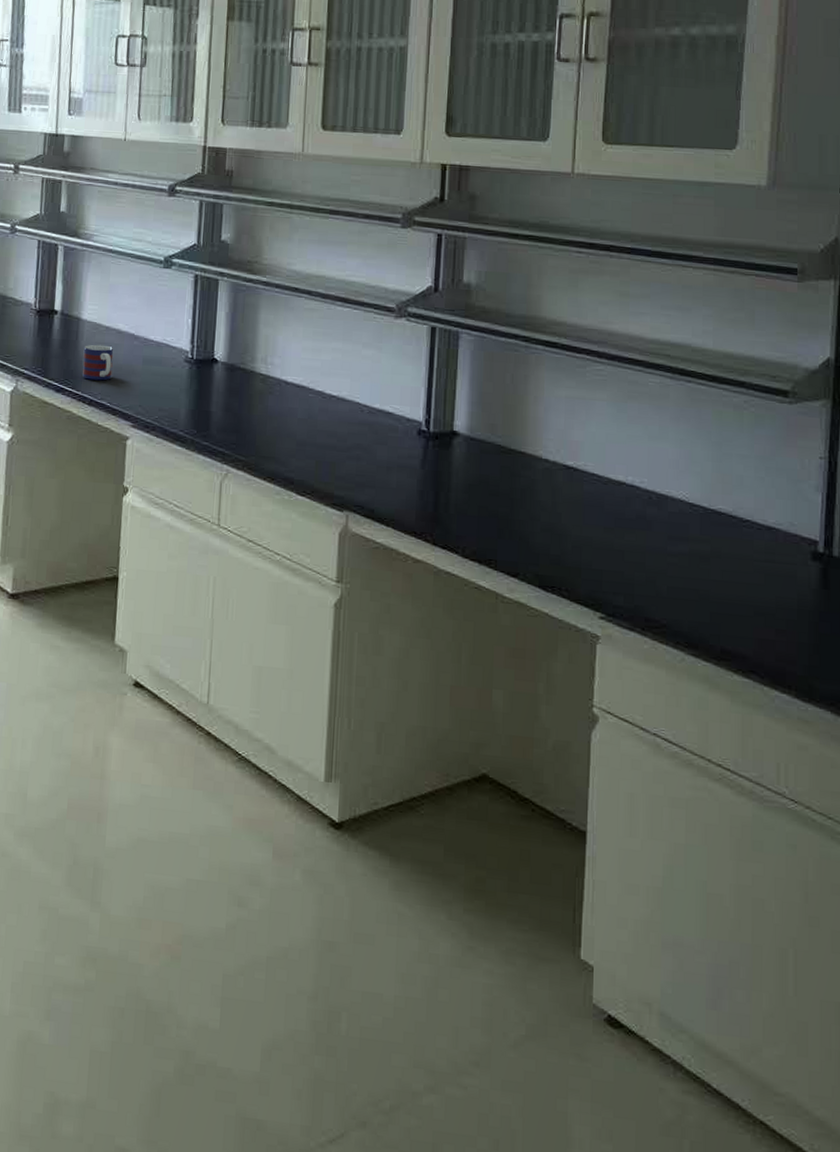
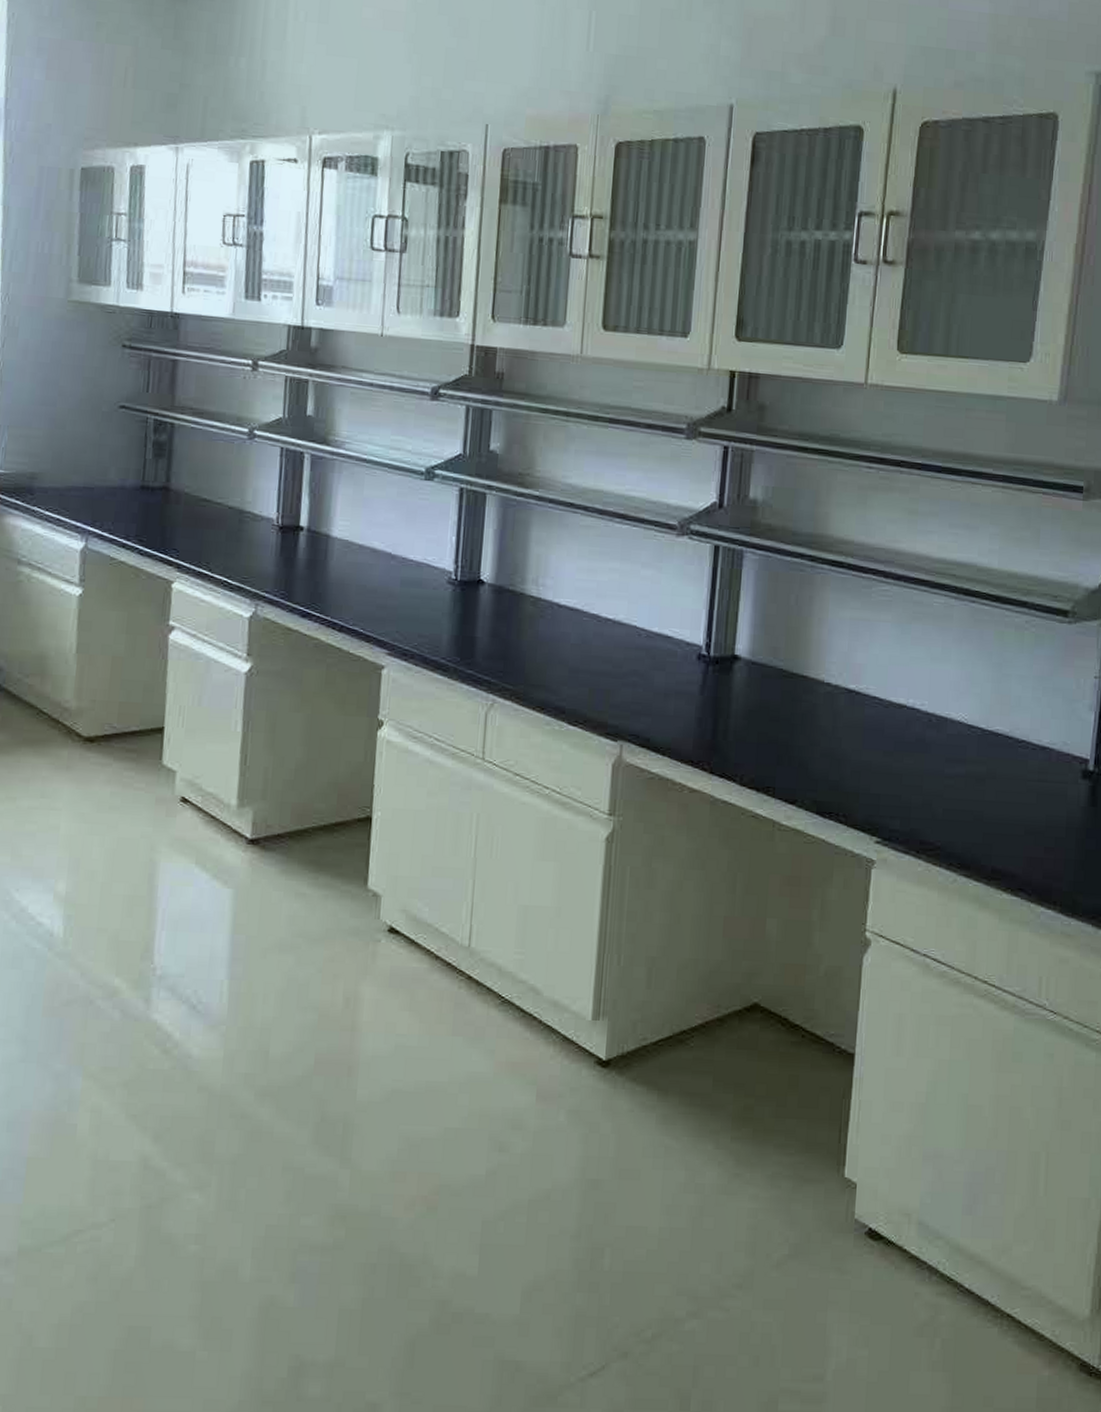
mug: present [82,344,114,381] -> none [332,564,368,605]

